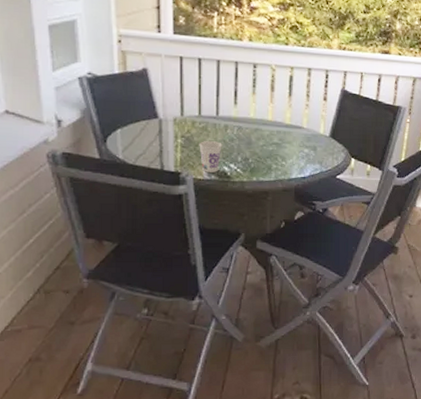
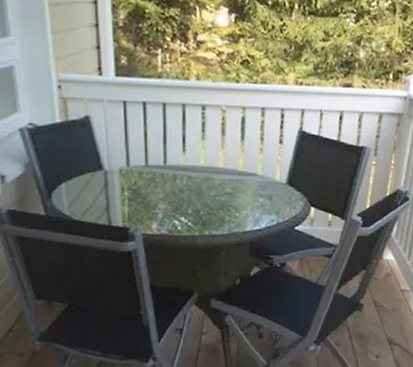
cup: present [199,140,222,172] -> none [147,192,172,227]

